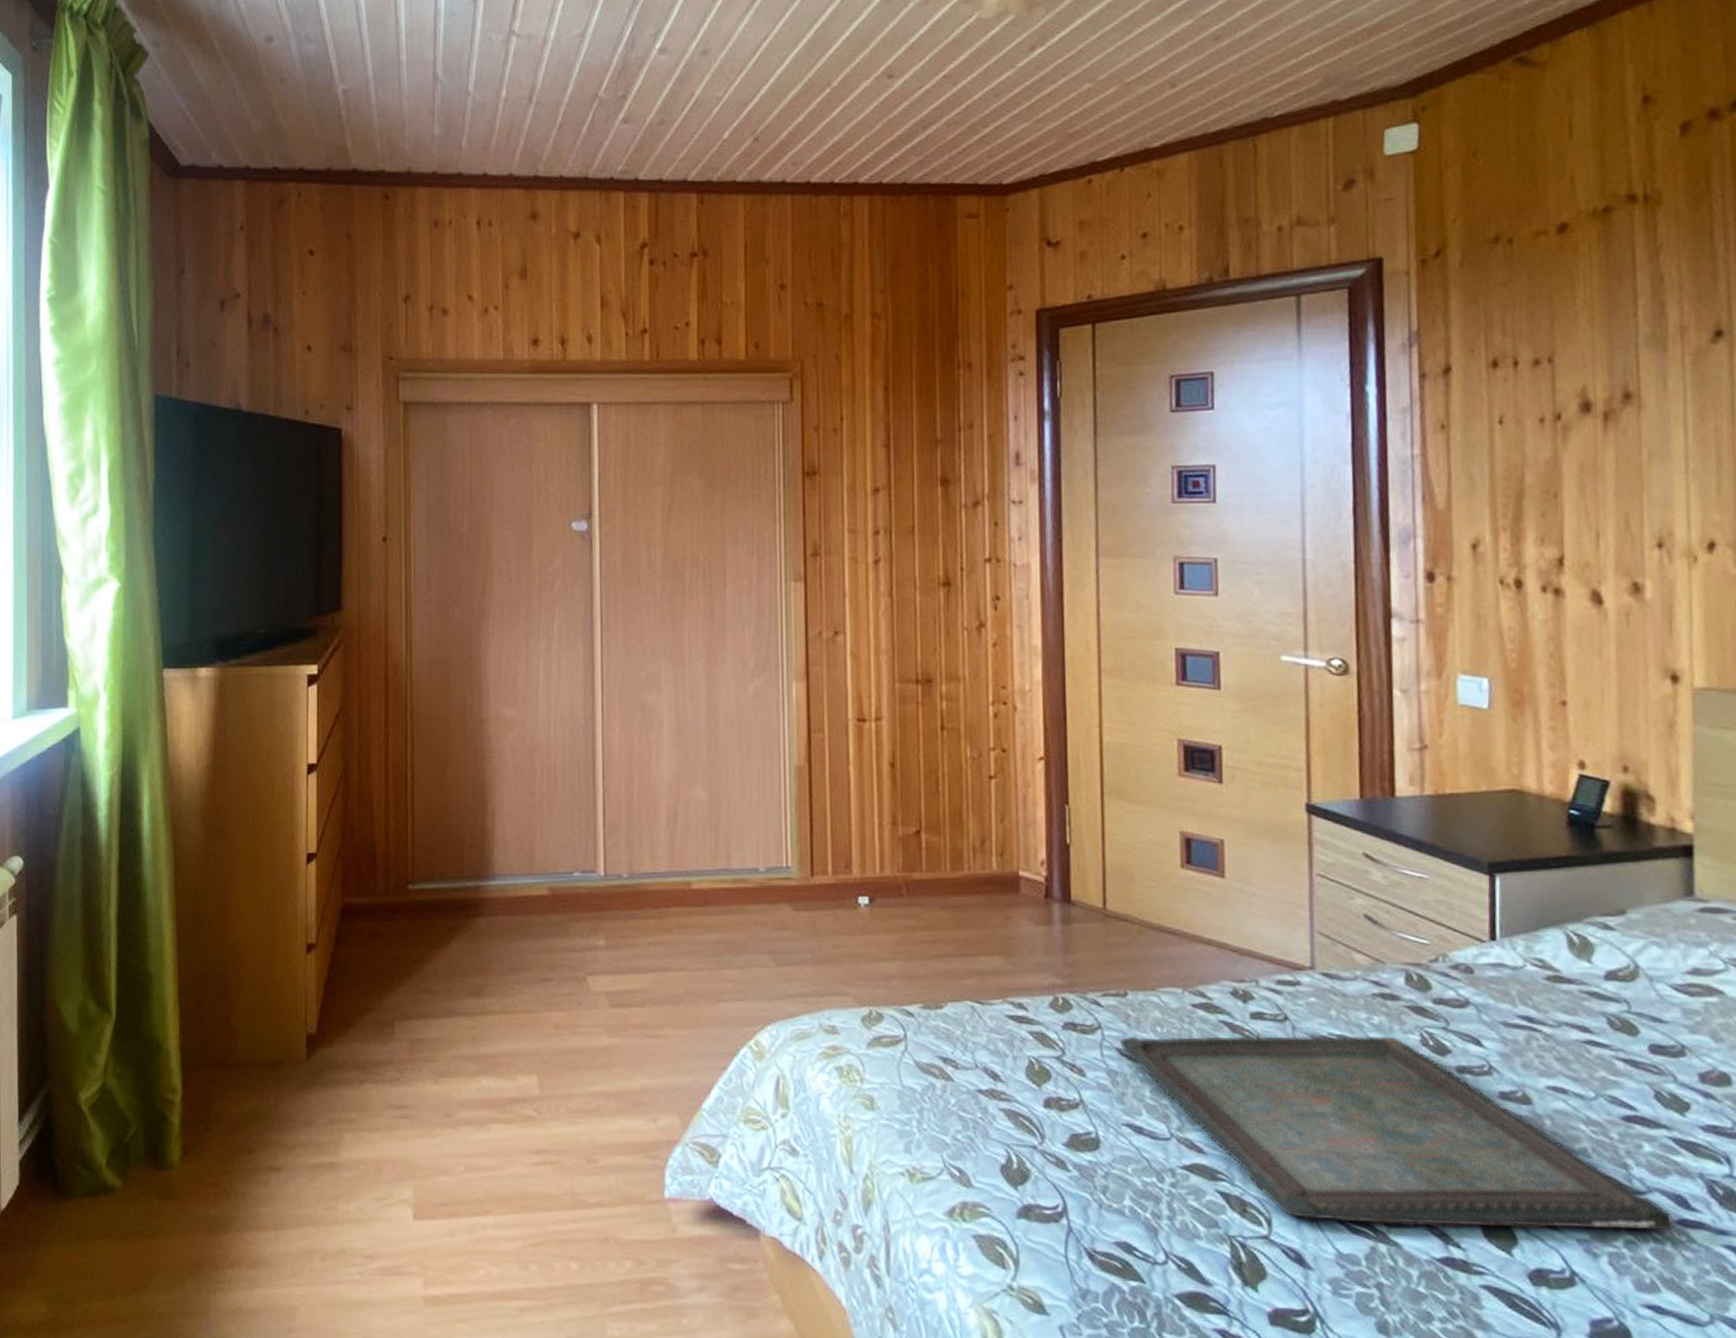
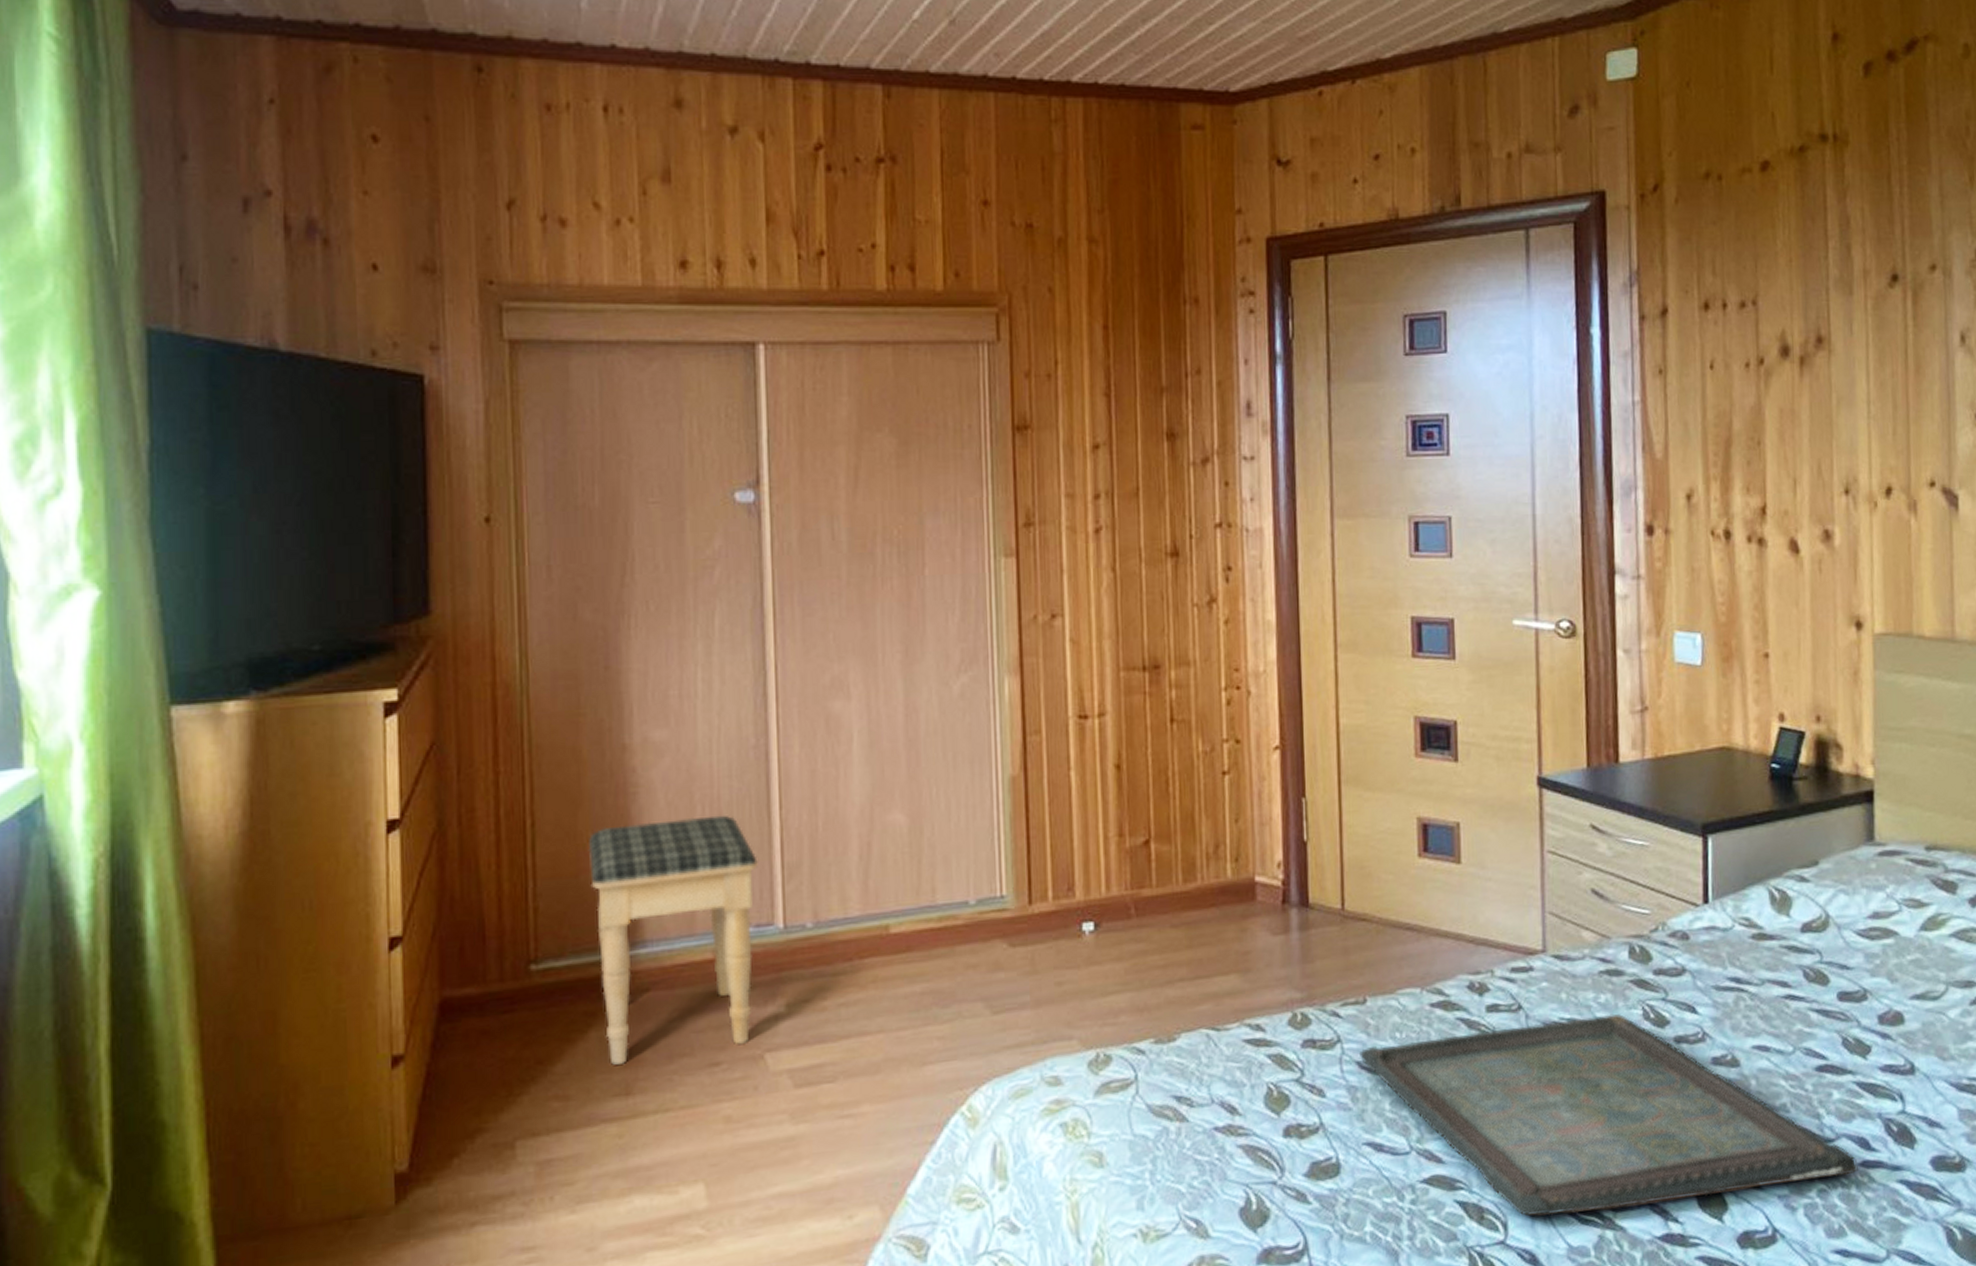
footstool: none [453,780,584,971] -> present [588,815,758,1065]

